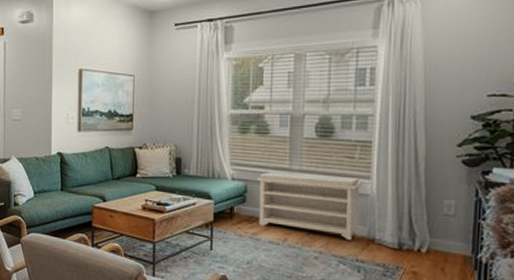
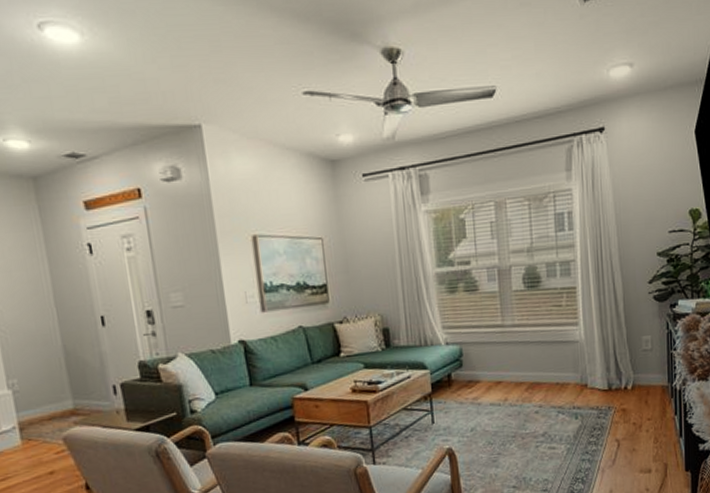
bench: present [256,172,363,241] -> none [470,325,572,390]

